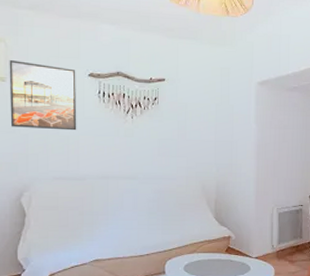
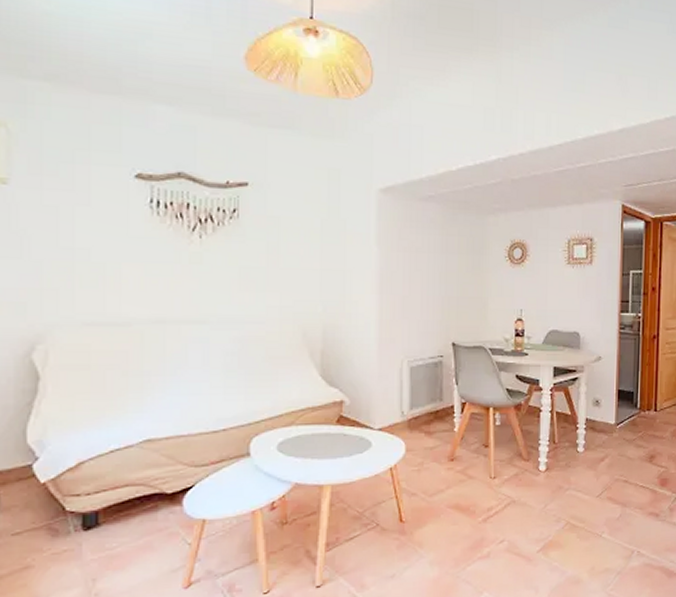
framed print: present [9,60,77,131] -> none [13,153,118,256]

